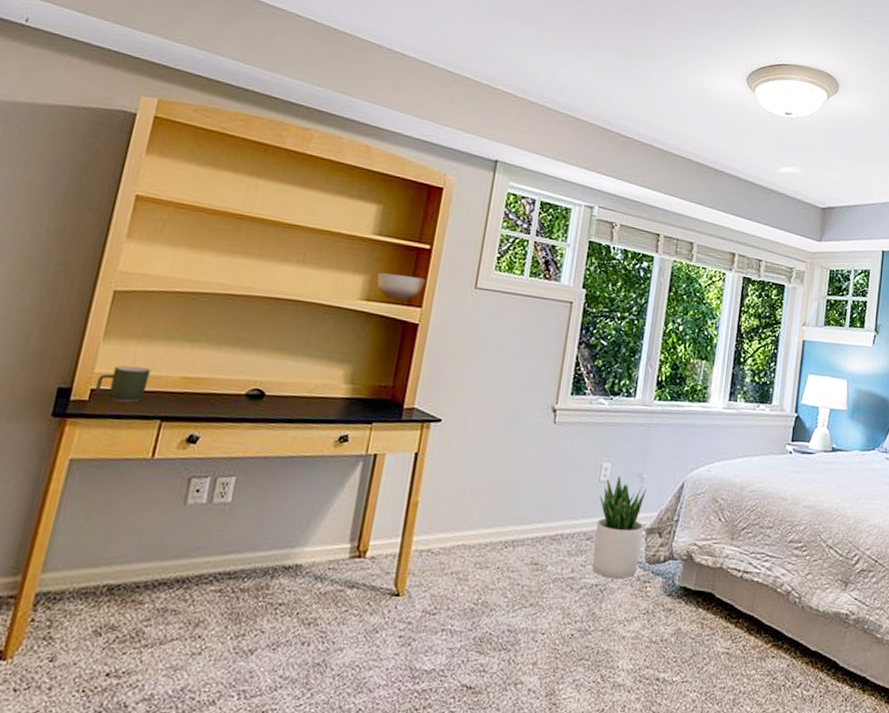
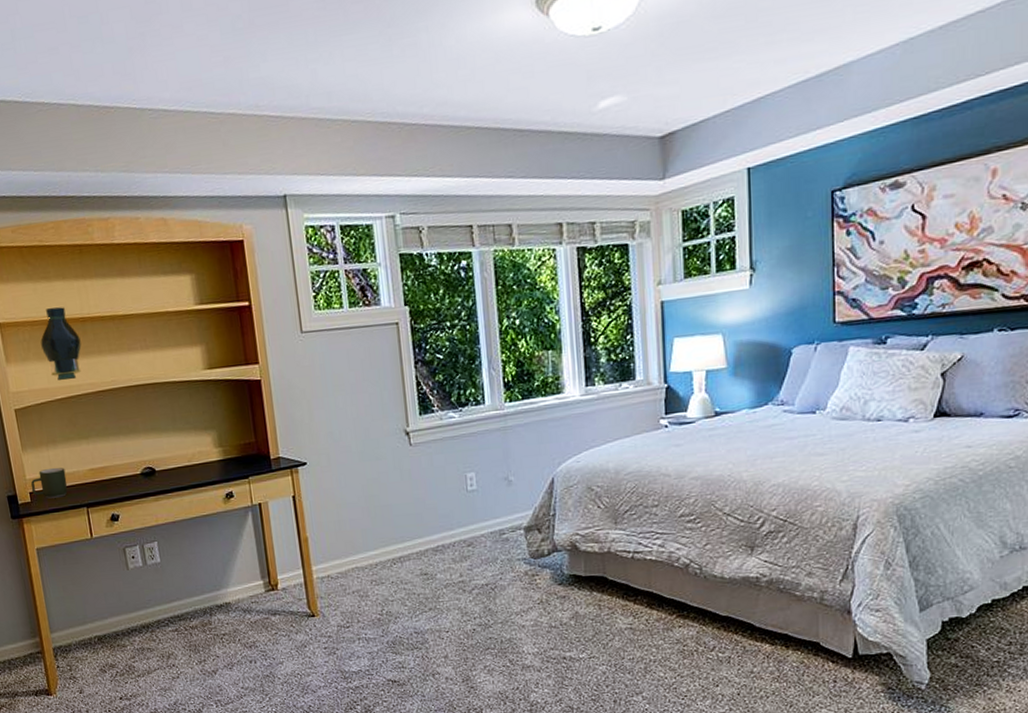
vase: none [177,195,230,275] -> present [40,307,82,381]
bowl: present [376,273,426,300] -> none [210,335,255,362]
planter: present [592,476,647,579] -> none [470,483,524,577]

